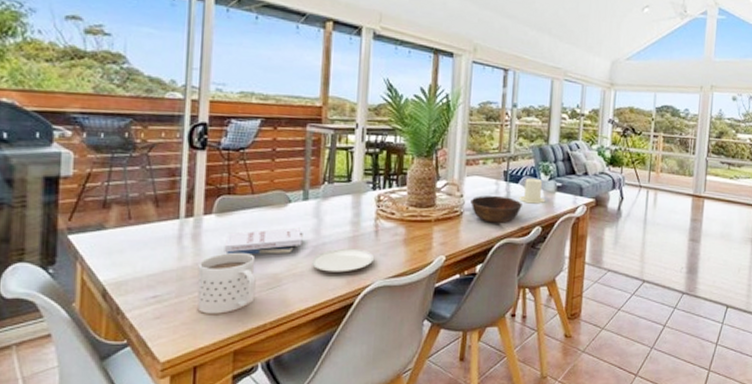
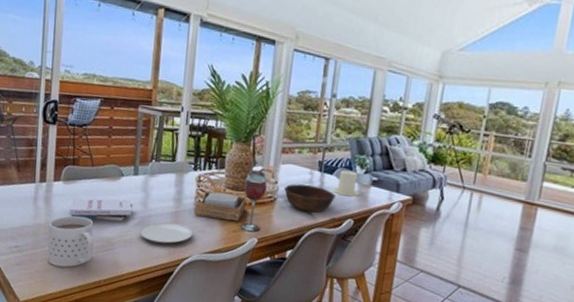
napkin holder: none [375,211,432,241] -> present [194,191,247,222]
wineglass: none [427,185,453,250] -> present [241,170,267,232]

